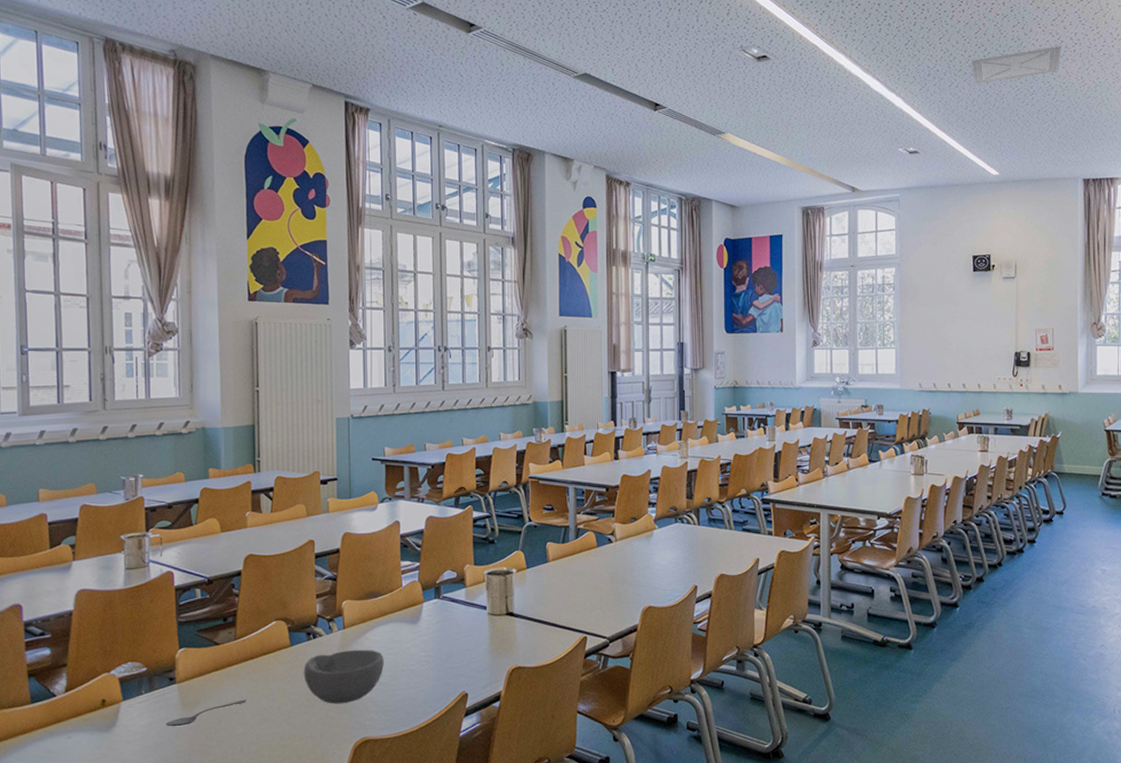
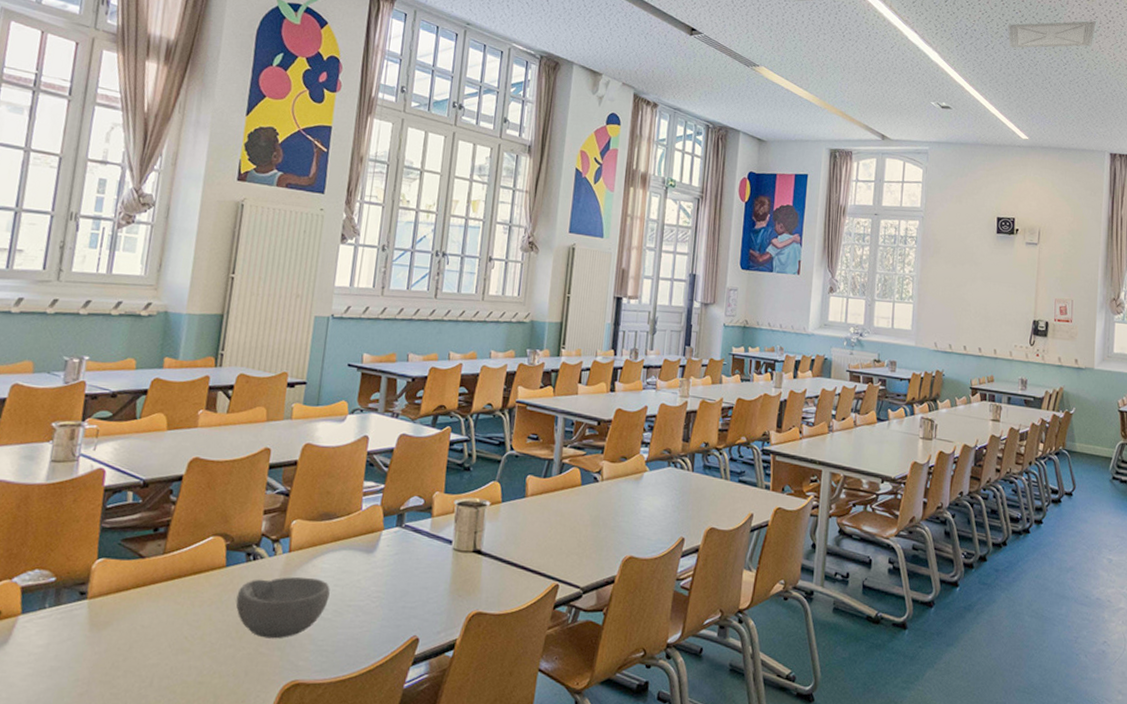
spoon: present [165,699,247,727] -> none [66,624,167,650]

